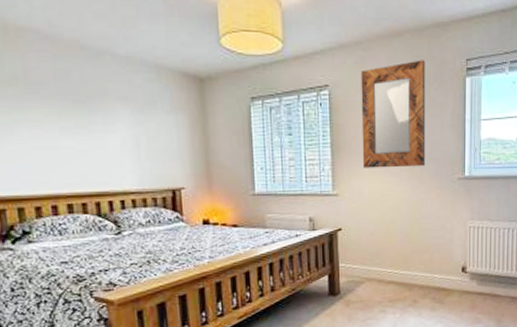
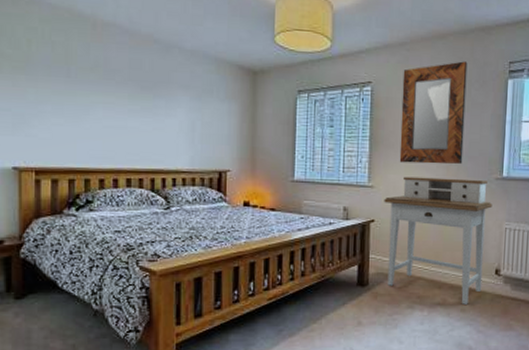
desk: none [350,180,456,304] -> present [384,176,493,304]

